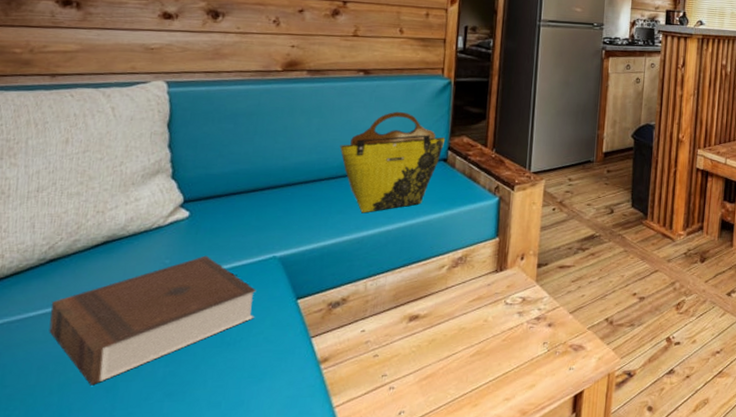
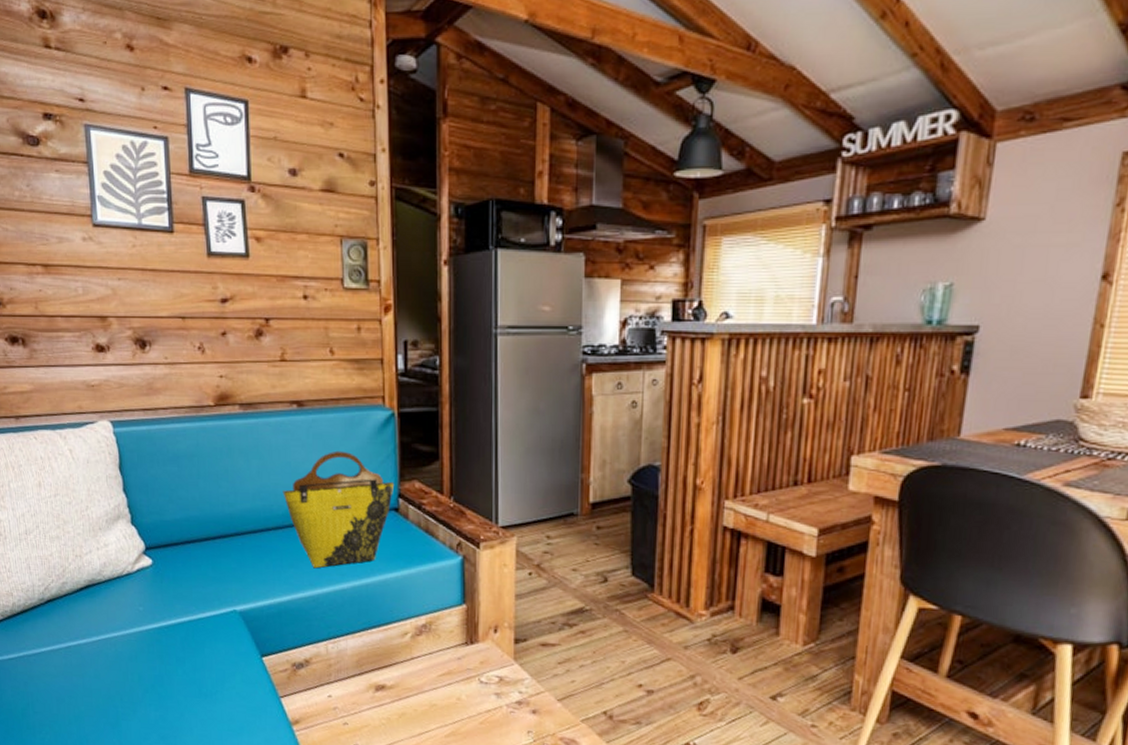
book: present [49,255,256,386] -> none [56,605,225,721]

